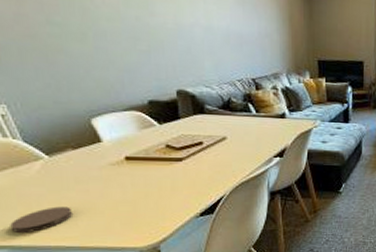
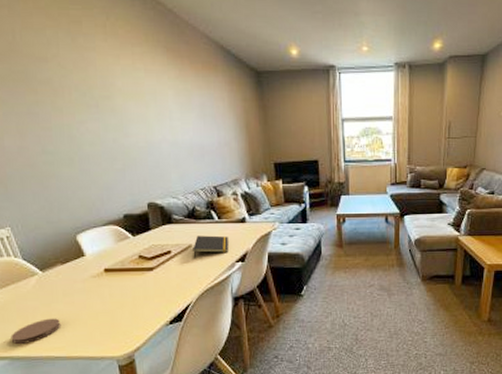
notepad: none [227,128,266,151] -> present [193,235,229,258]

